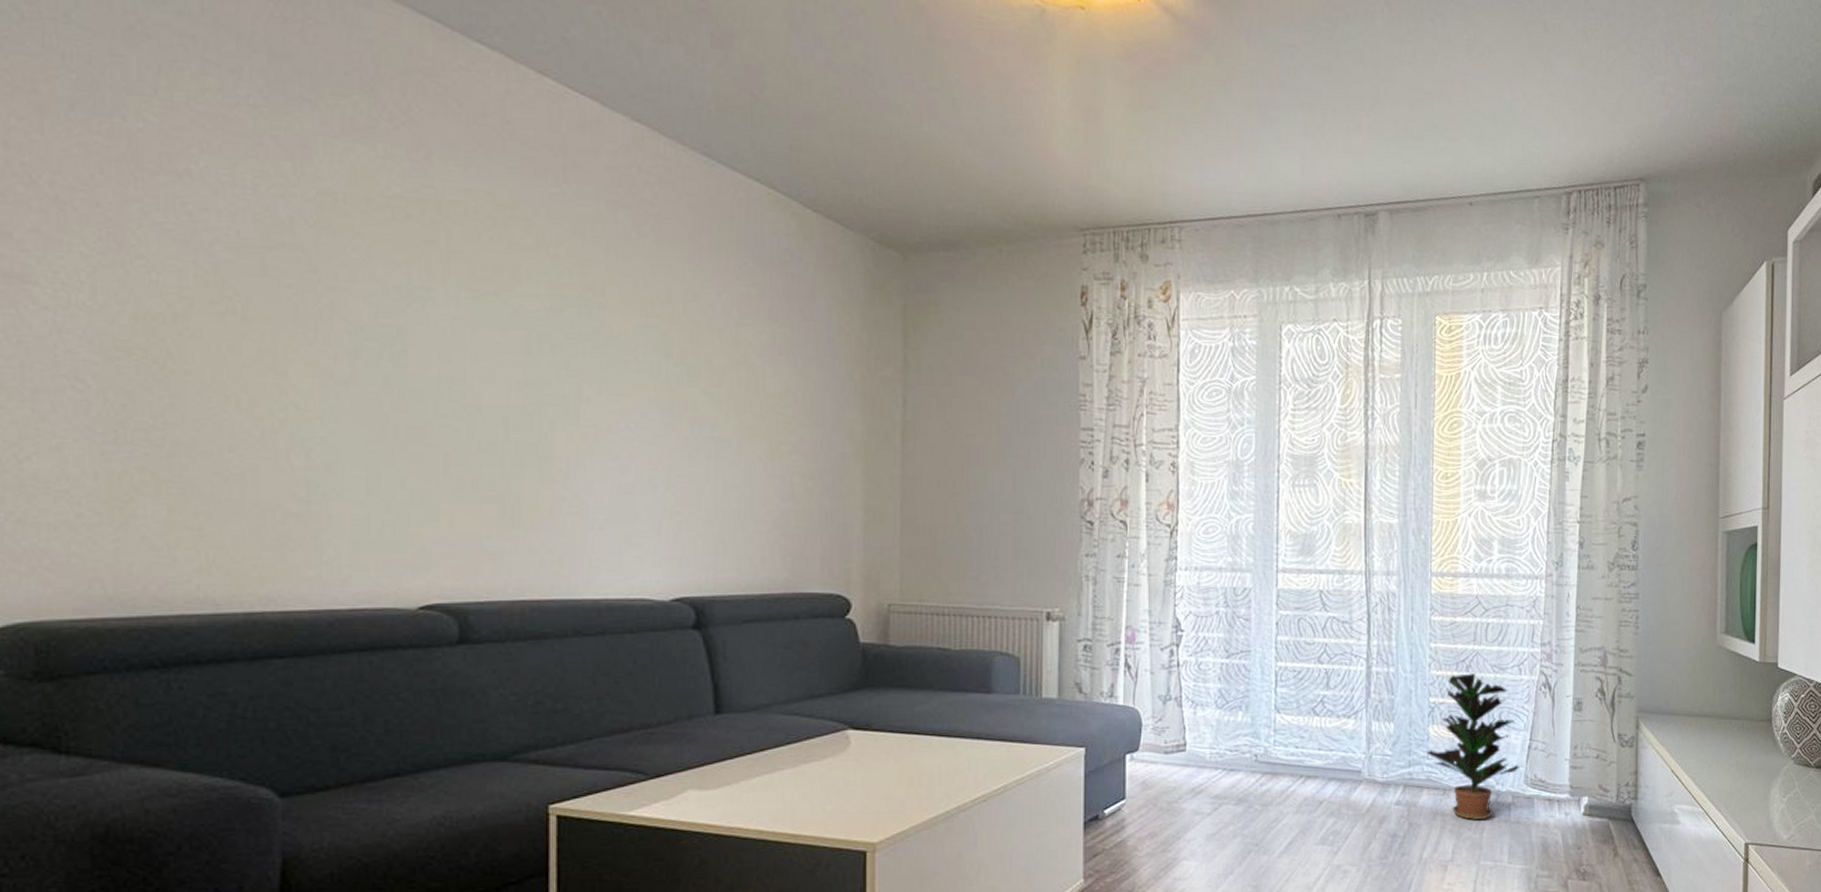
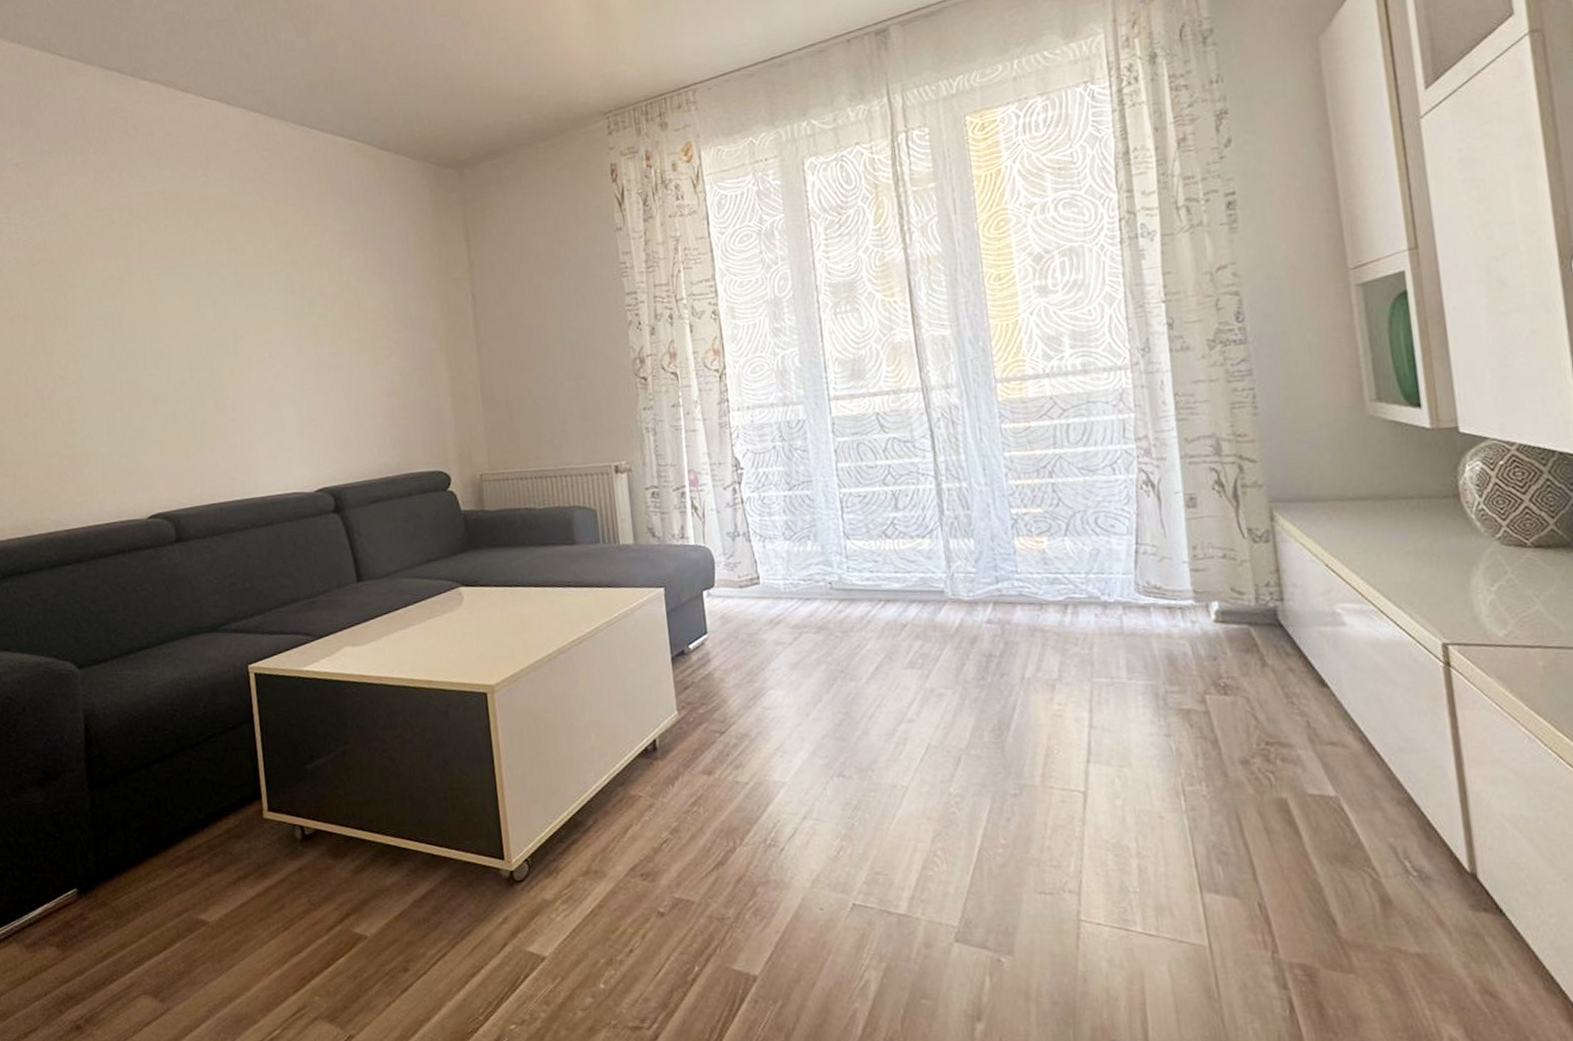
potted plant: present [1427,673,1520,821] -> none [1015,478,1128,635]

